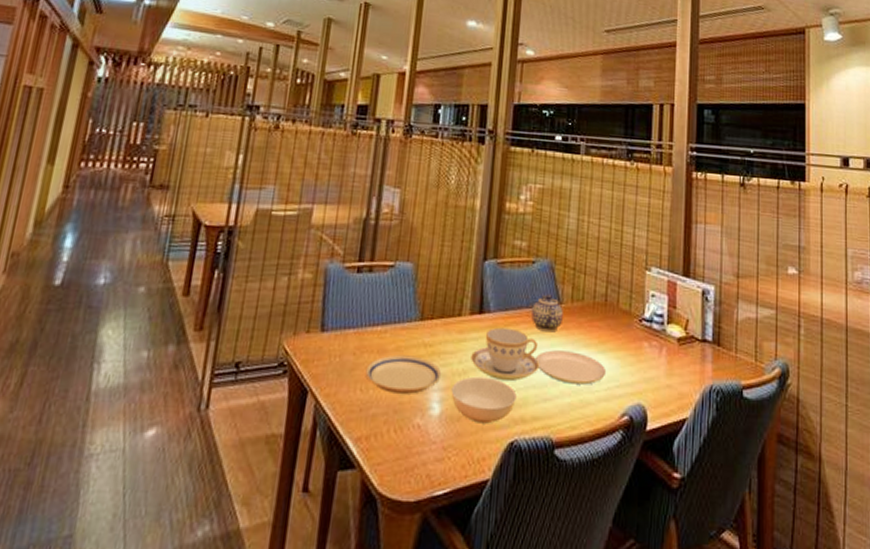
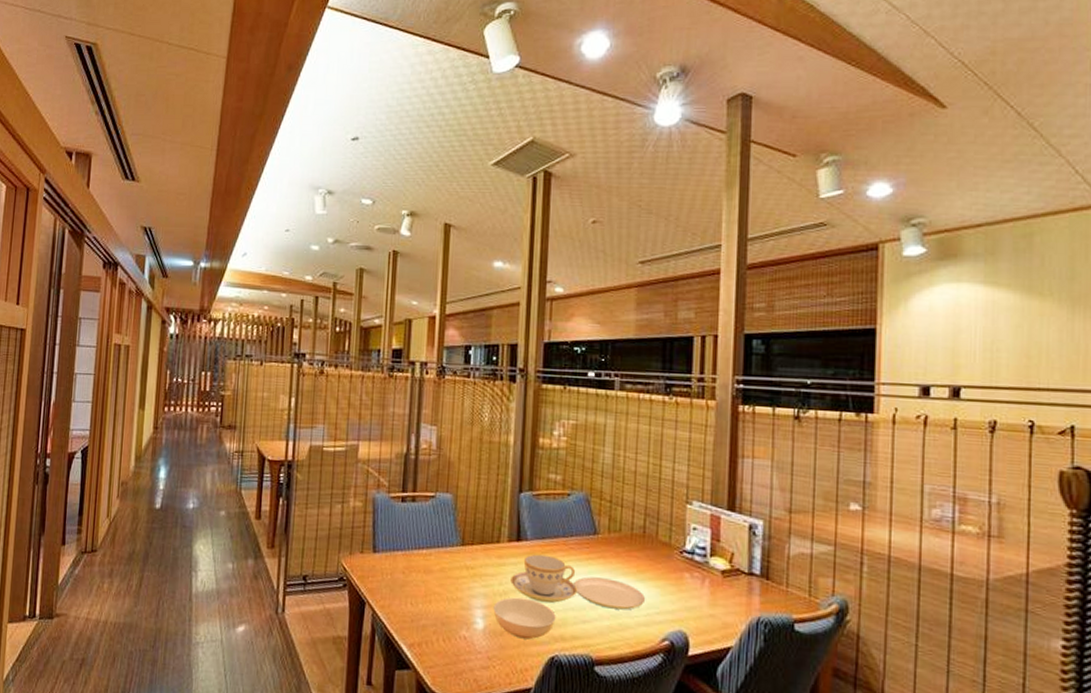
plate: present [365,355,442,394] -> none [414,575,484,610]
teapot: present [531,294,564,332] -> none [568,525,601,561]

